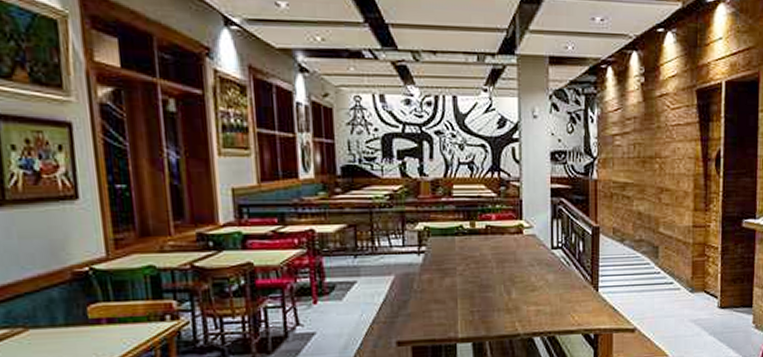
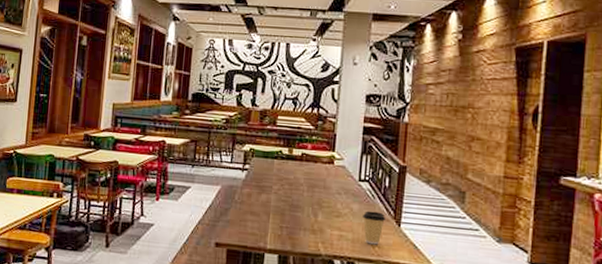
coffee cup: none [559,279,584,315] -> present [363,211,386,245]

